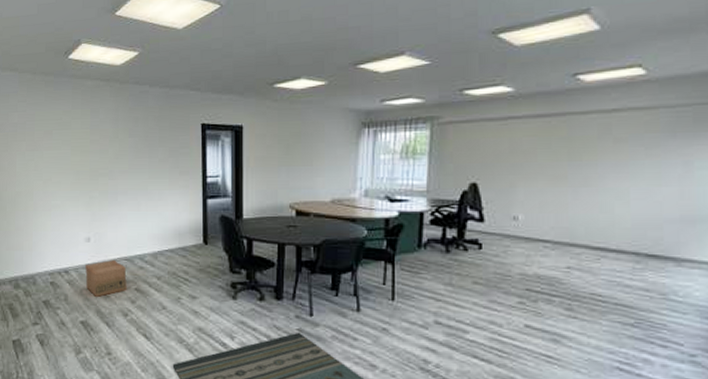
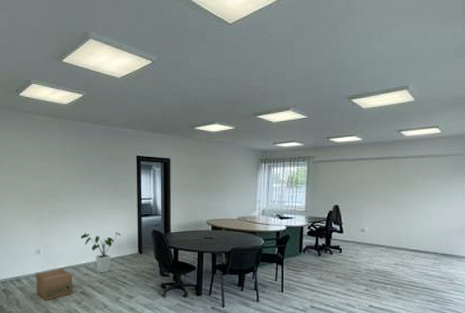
house plant: none [135,217,183,267] -> present [80,232,121,273]

